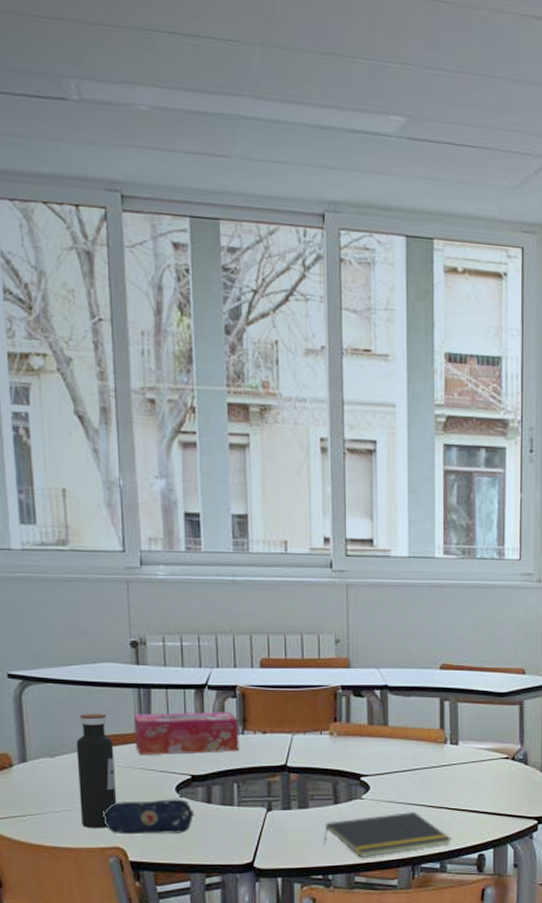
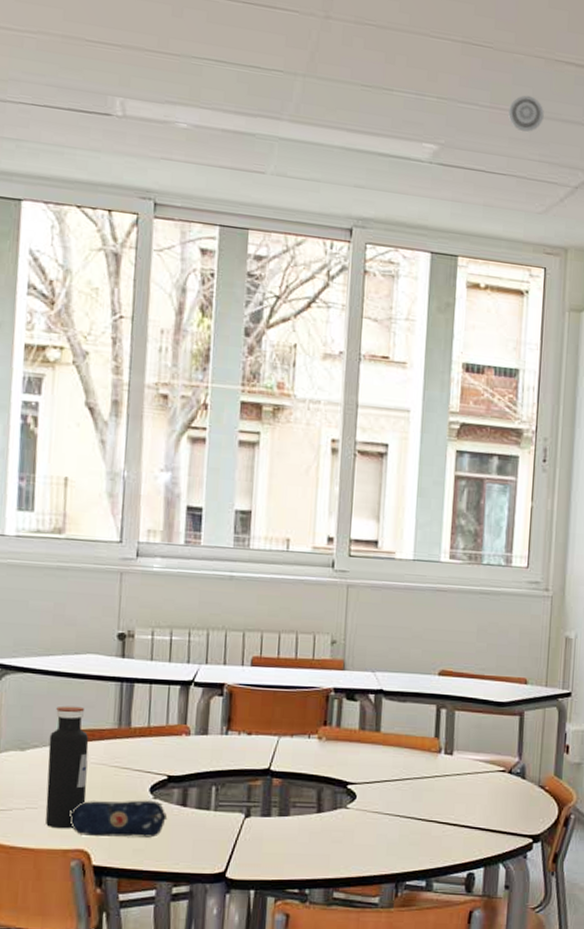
tissue box: present [133,712,239,755] -> none [112,708,224,753]
notepad: present [324,811,452,857] -> none [303,823,441,872]
smoke detector: none [477,56,513,98] -> present [508,95,544,132]

